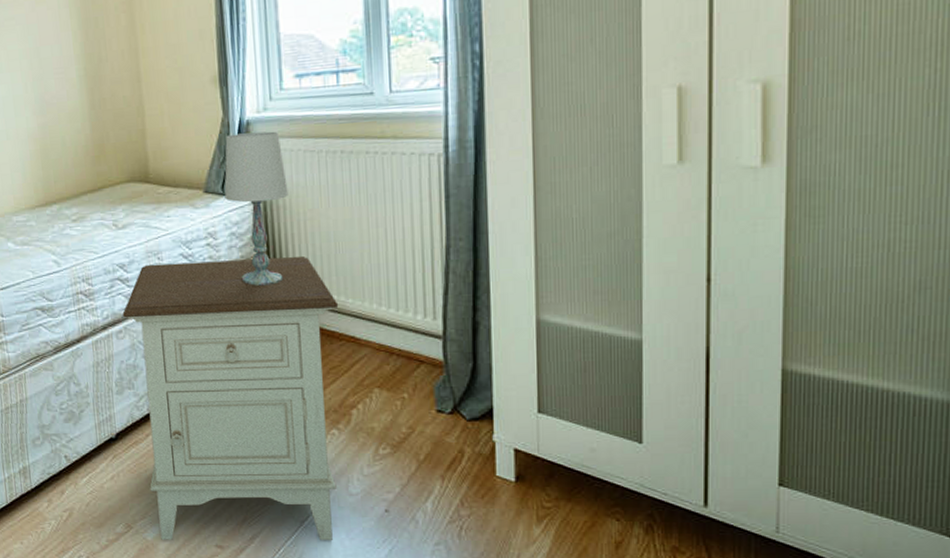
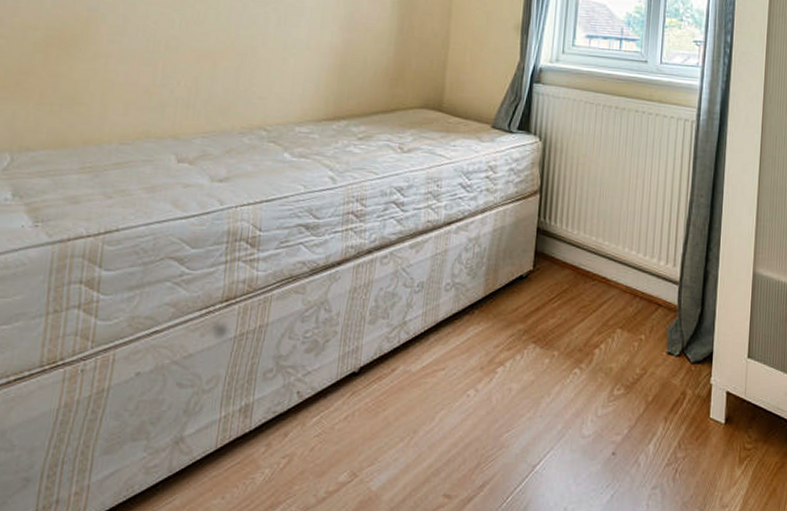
nightstand: present [122,255,339,541] -> none [384,190,596,490]
table lamp: present [224,131,288,286] -> none [509,78,567,222]

